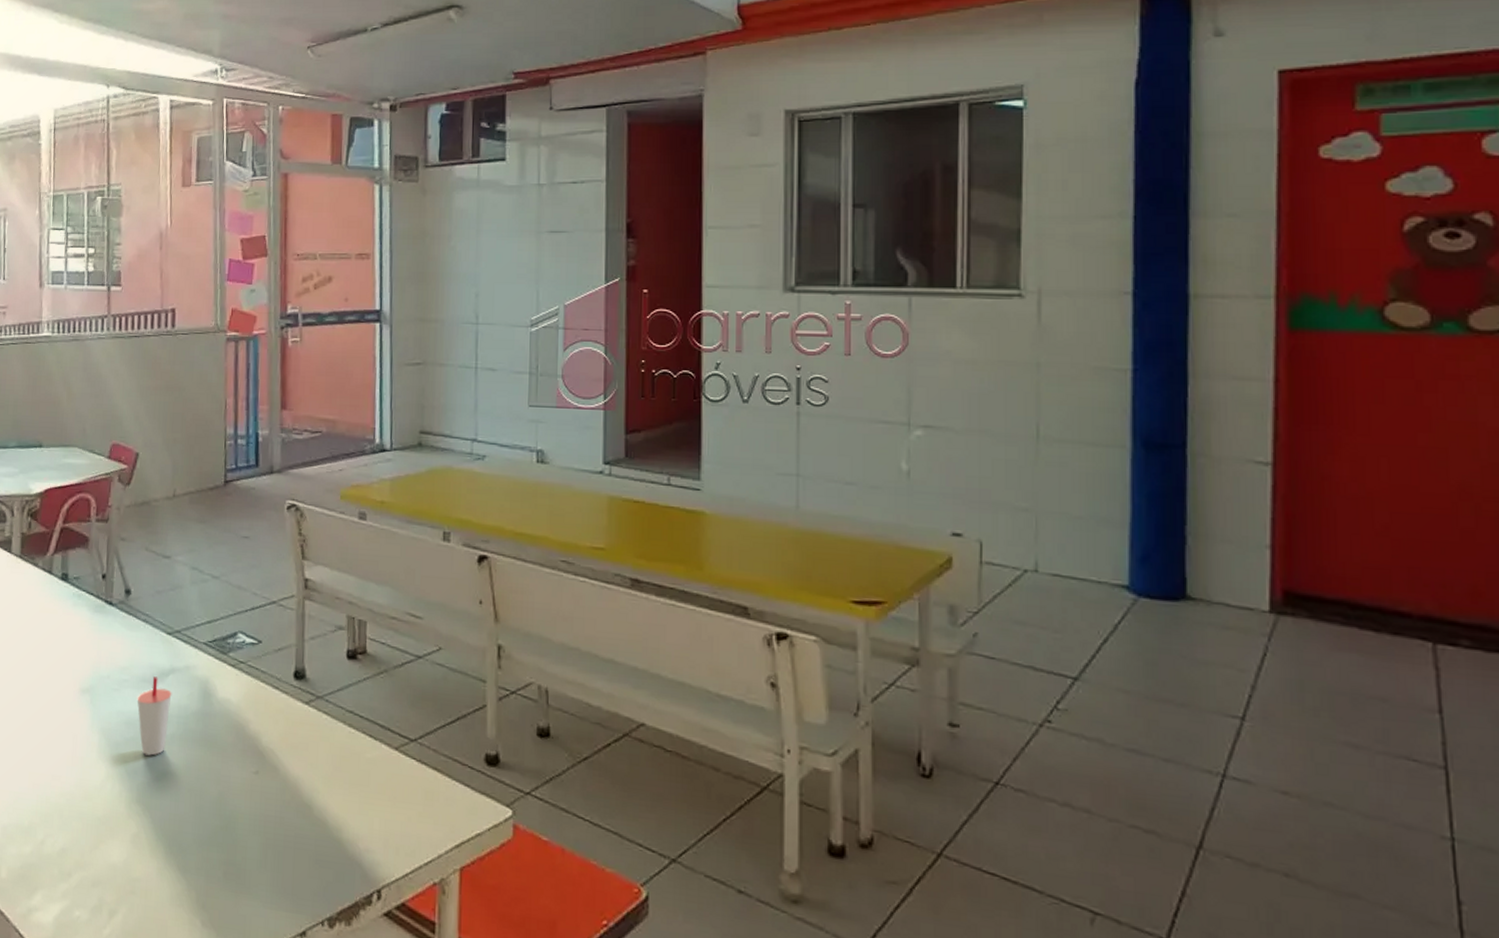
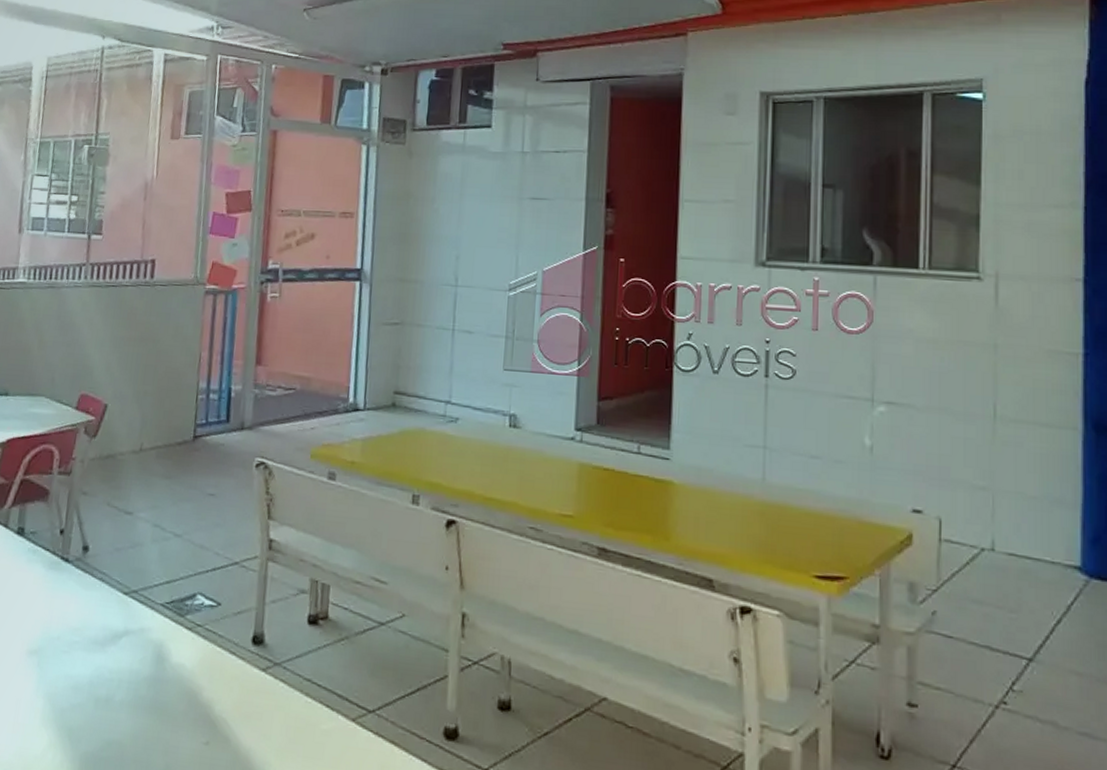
cup: present [137,676,172,756] -> none [86,638,124,724]

